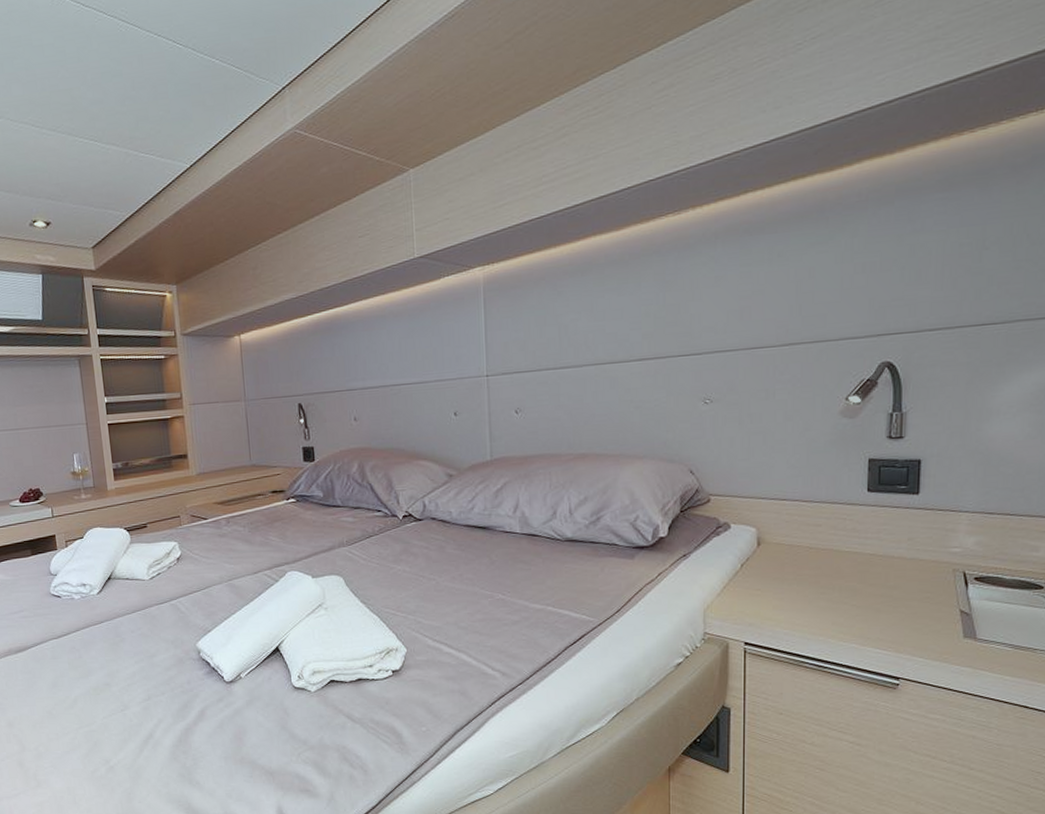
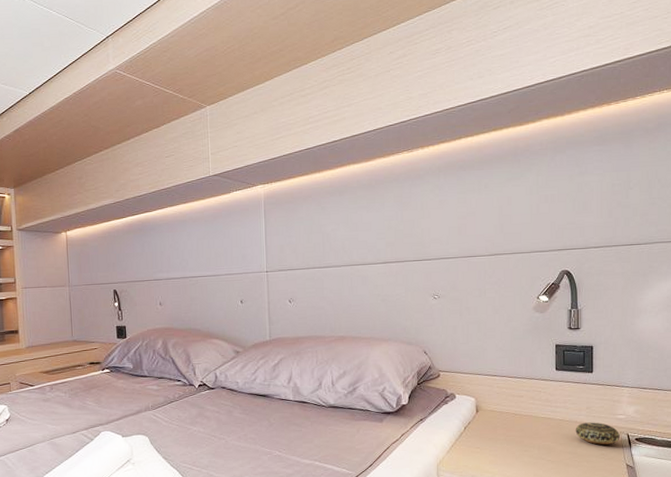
decorative ball: none [891,557,953,586] -> present [575,422,620,445]

